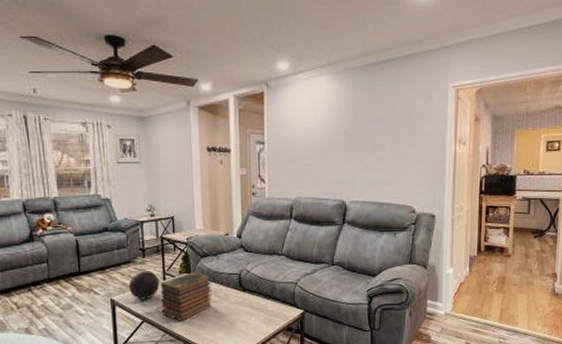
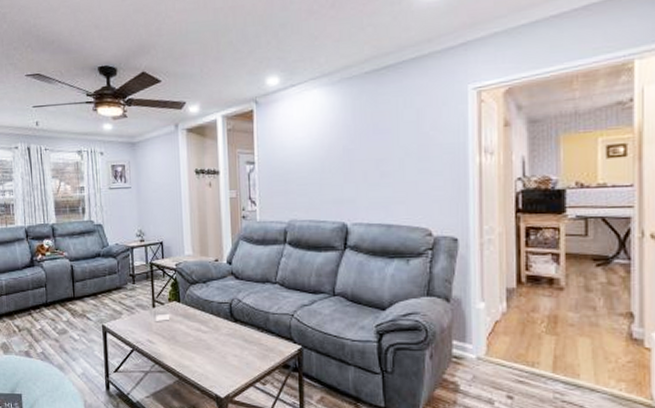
decorative ball: present [128,271,160,300] -> none [119,297,149,328]
book stack: present [160,272,212,321] -> none [149,300,202,352]

